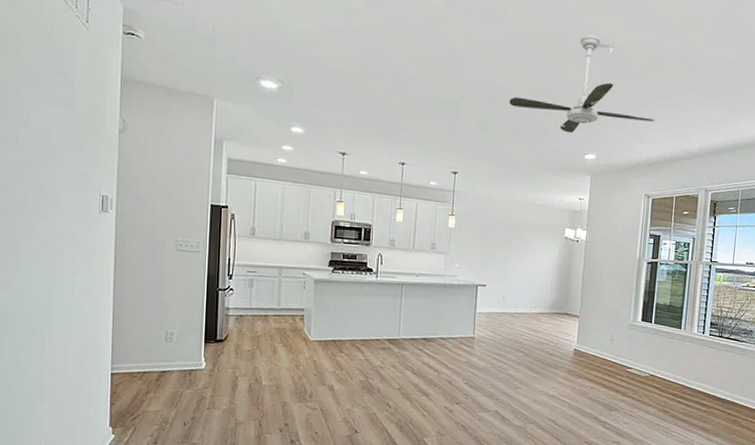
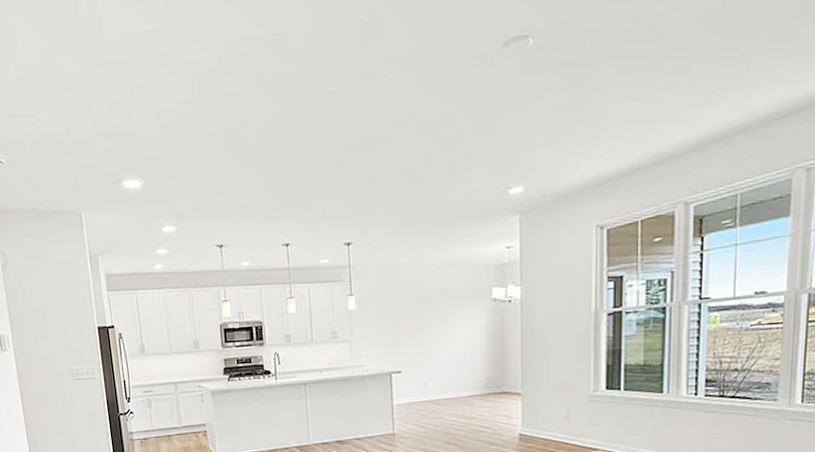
ceiling fan: present [509,35,655,133] -> none [403,26,602,166]

